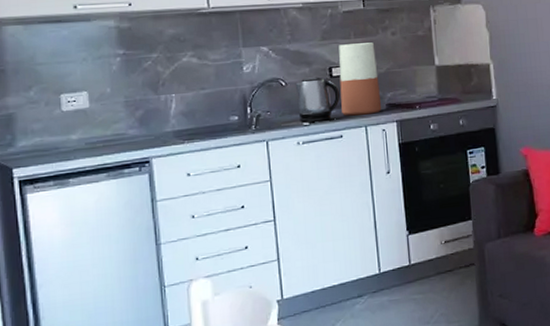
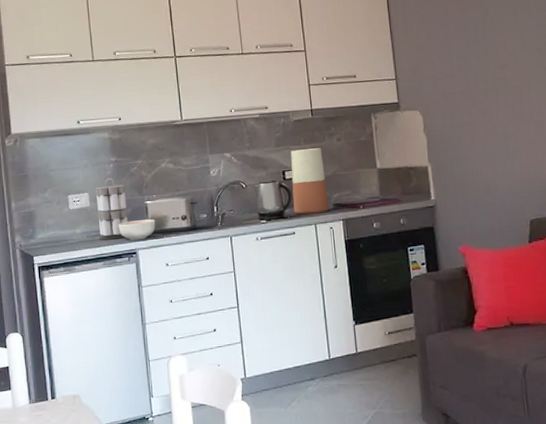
spice rack: none [97,73,139,149] -> present [95,178,128,242]
bowl: none [126,122,175,148] -> present [118,219,156,241]
toaster: none [159,94,228,141] -> present [144,195,198,235]

